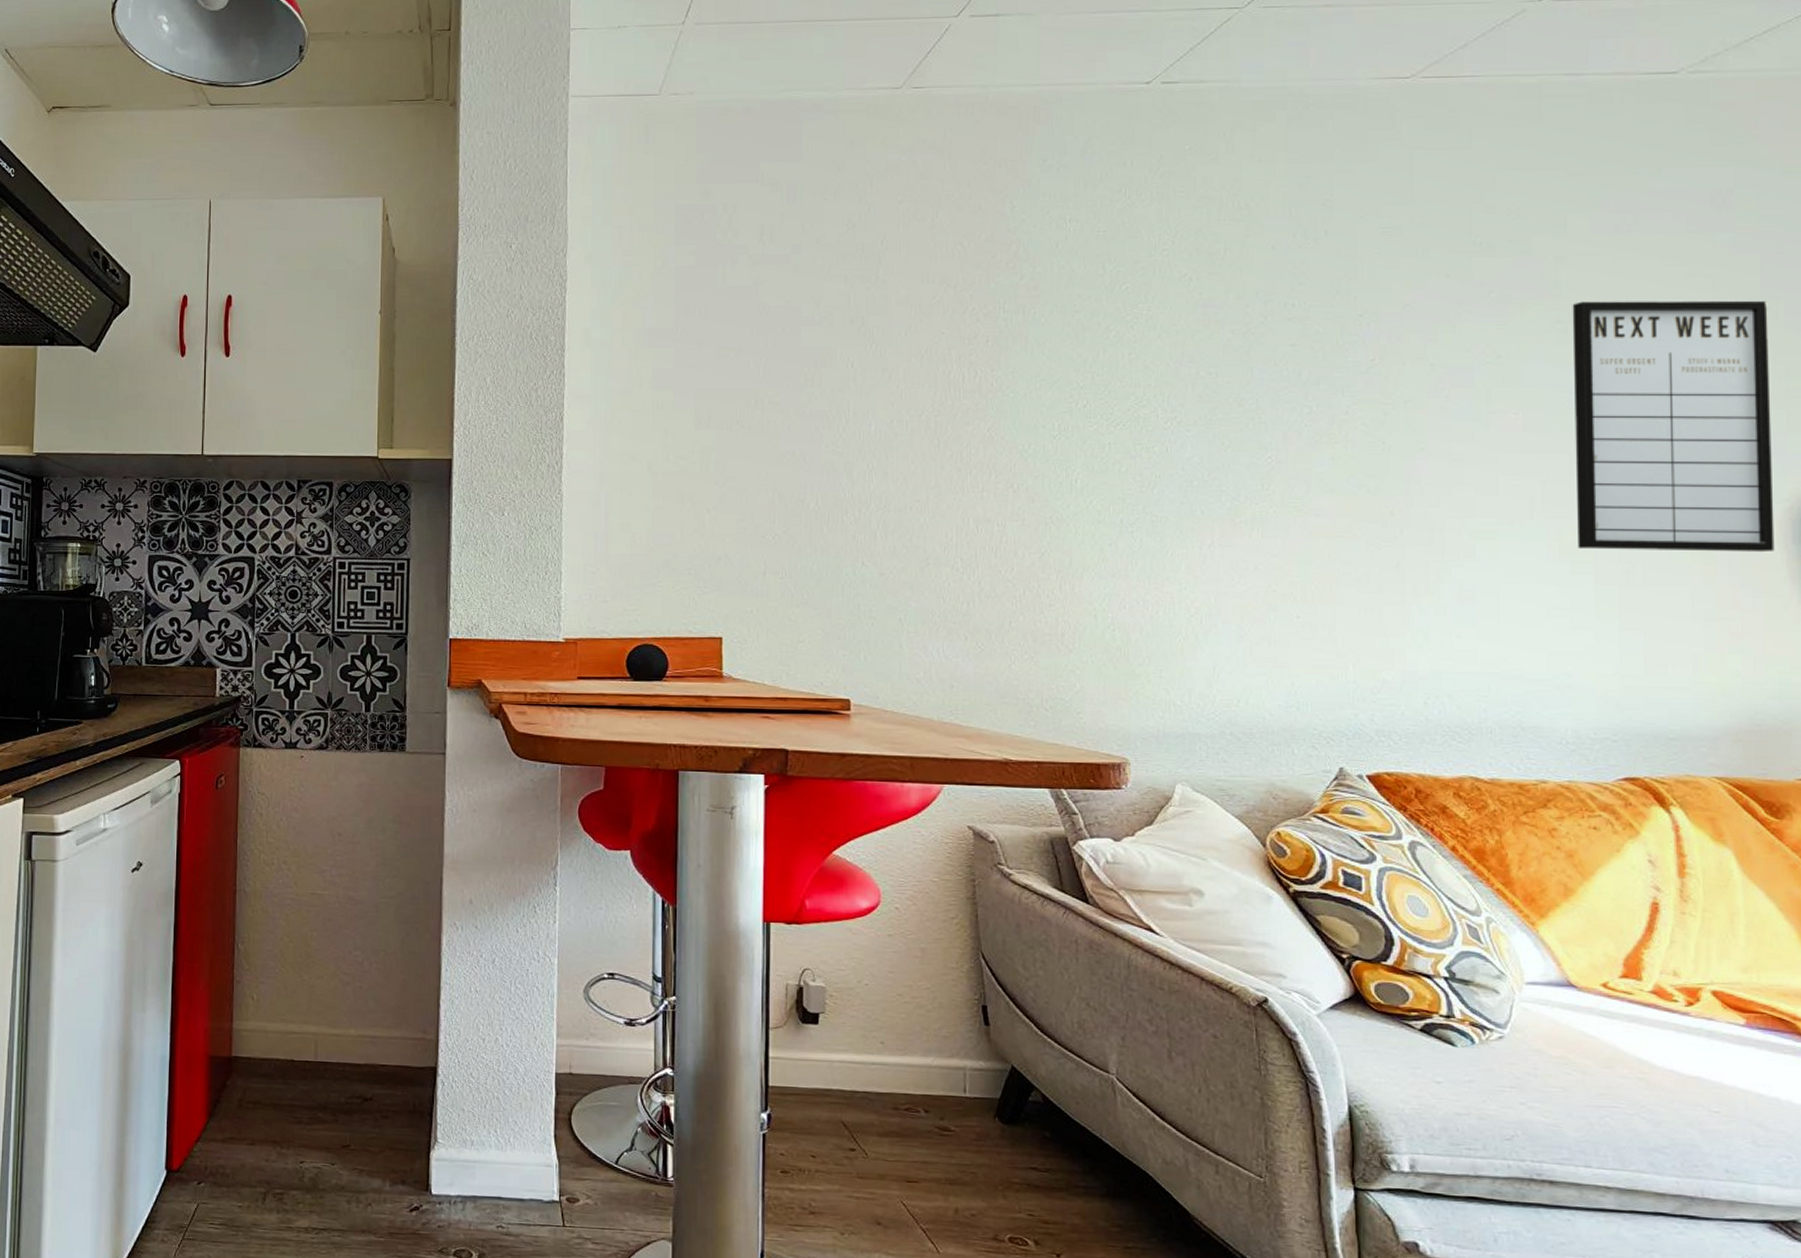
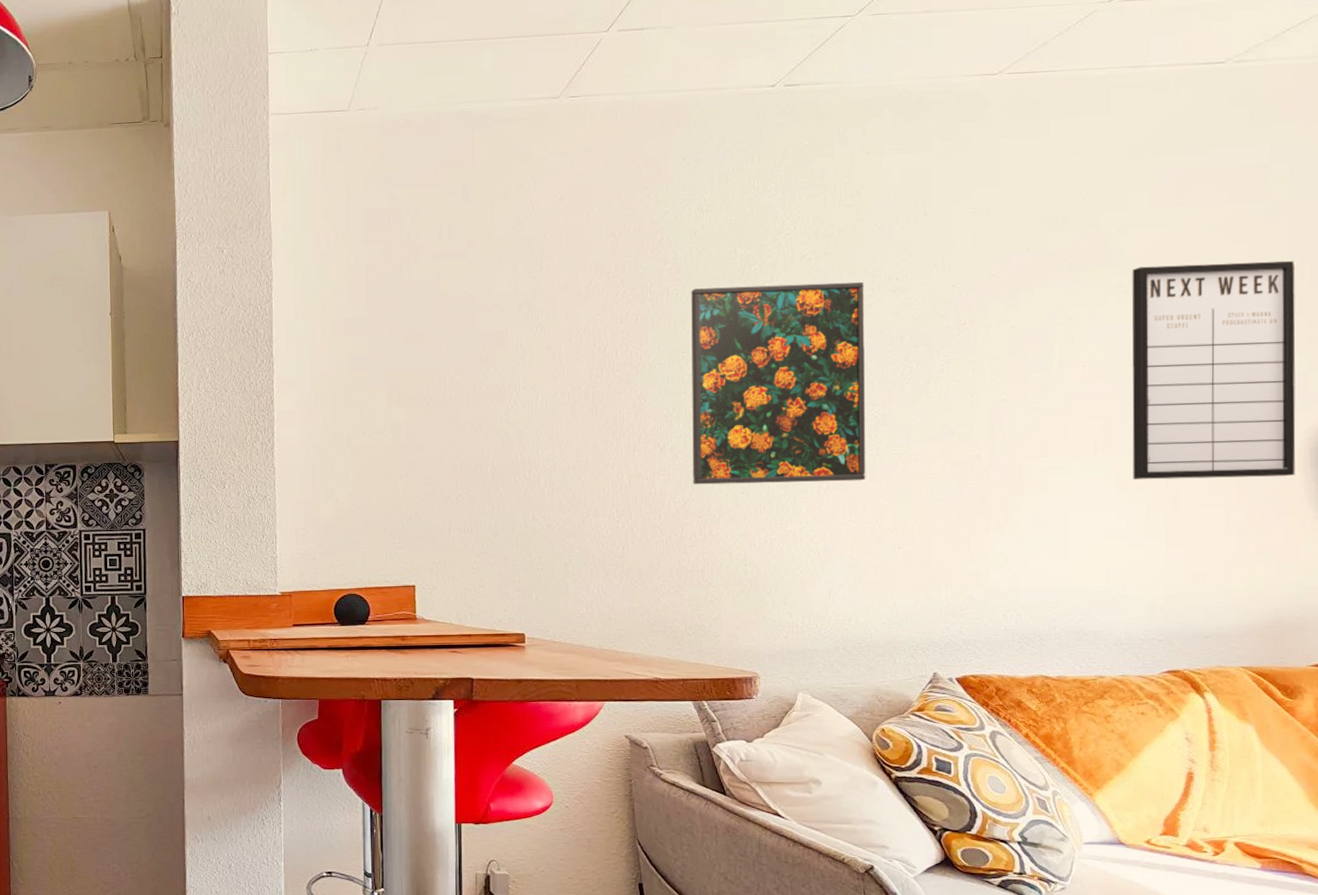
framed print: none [1051,306,1257,537] -> present [691,281,866,485]

